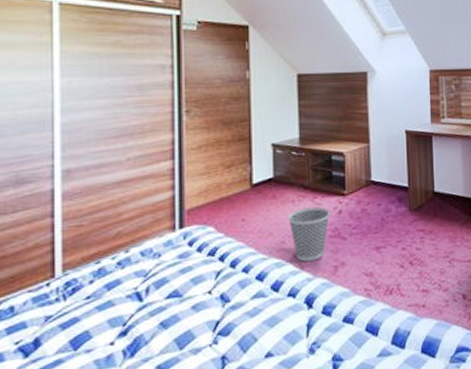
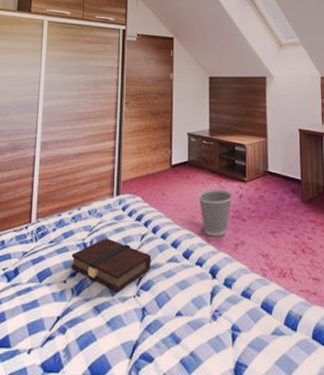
book: none [119,281,231,345] -> present [71,238,152,293]

